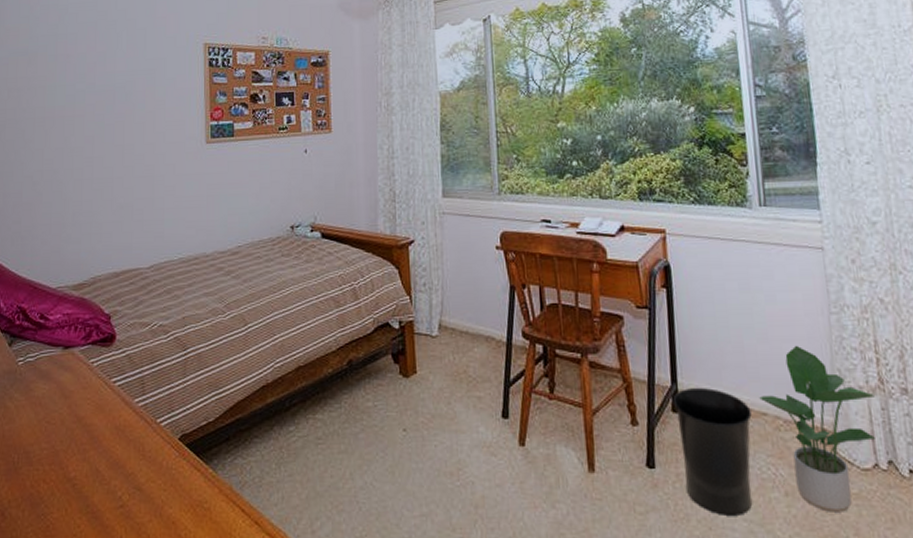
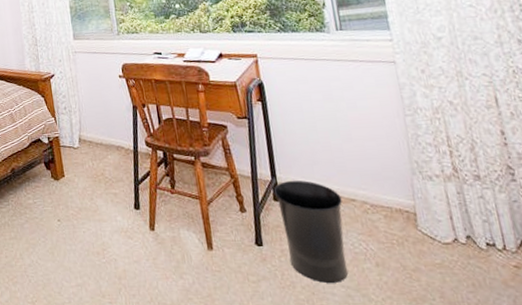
potted plant: present [759,345,875,512] -> none [348,143,453,279]

